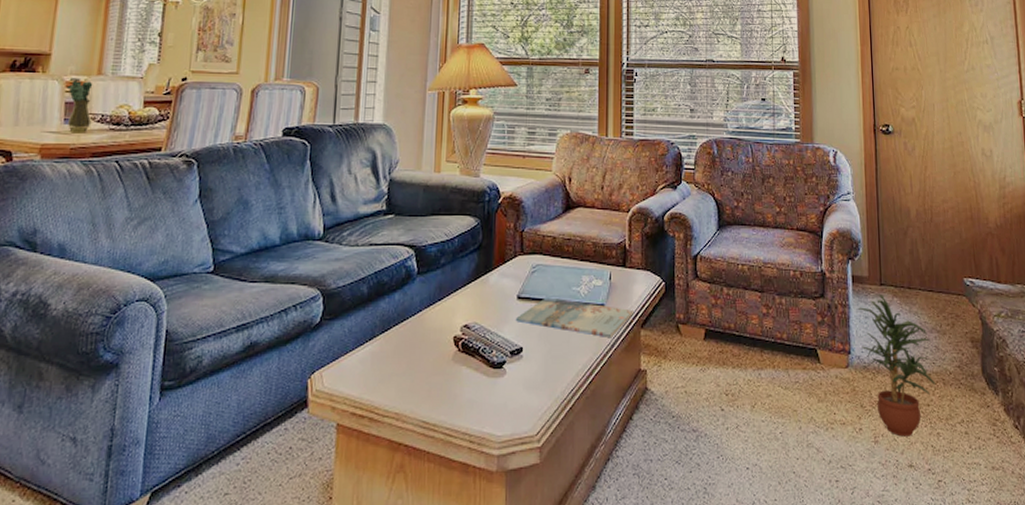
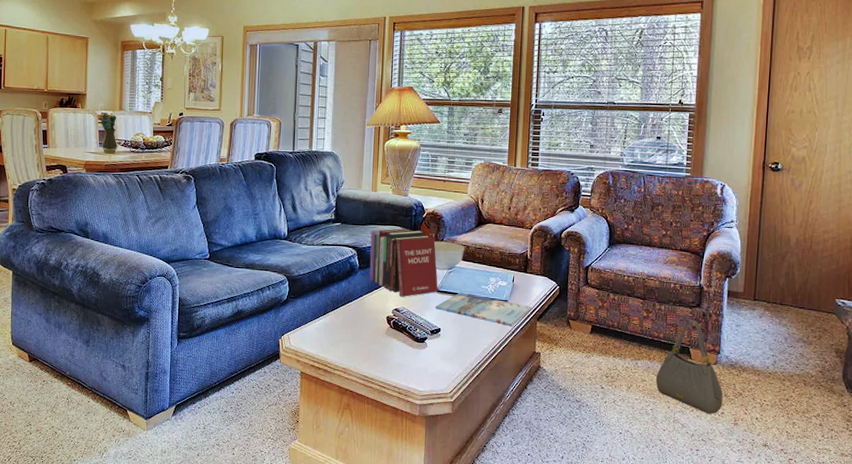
books: none [431,218,520,308] -> present [369,228,439,297]
bowl: none [512,231,551,270] -> present [433,240,465,271]
handbag: none [782,313,860,432] -> present [655,319,723,414]
potted plant: present [857,293,936,437] -> none [730,307,797,423]

